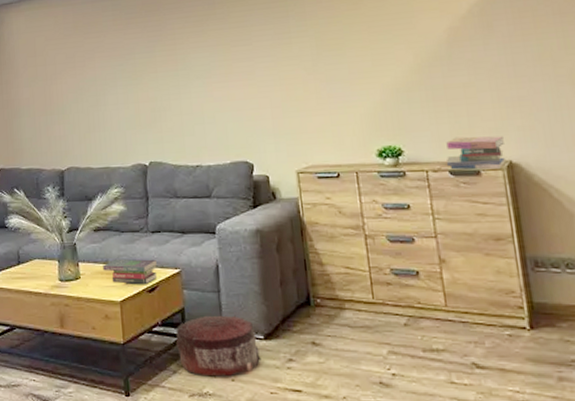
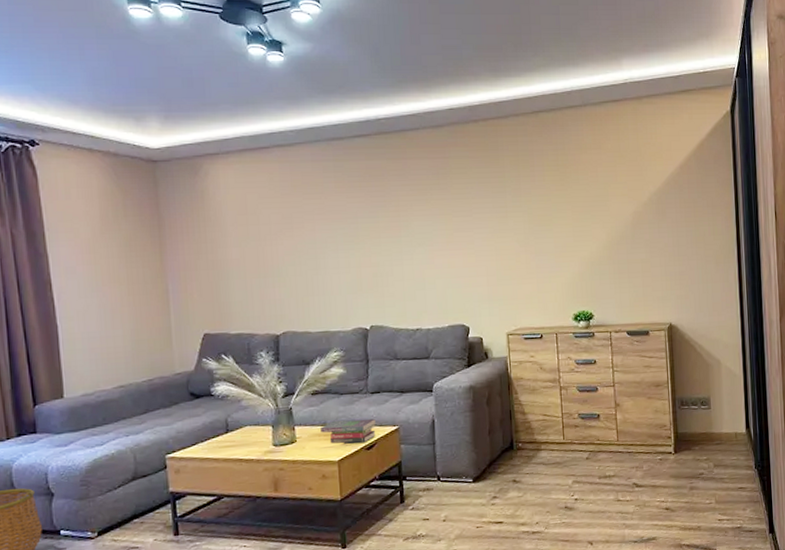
pouf: present [175,315,262,377] -> none [392,463,470,521]
books: present [446,136,507,170] -> none [625,303,668,331]

